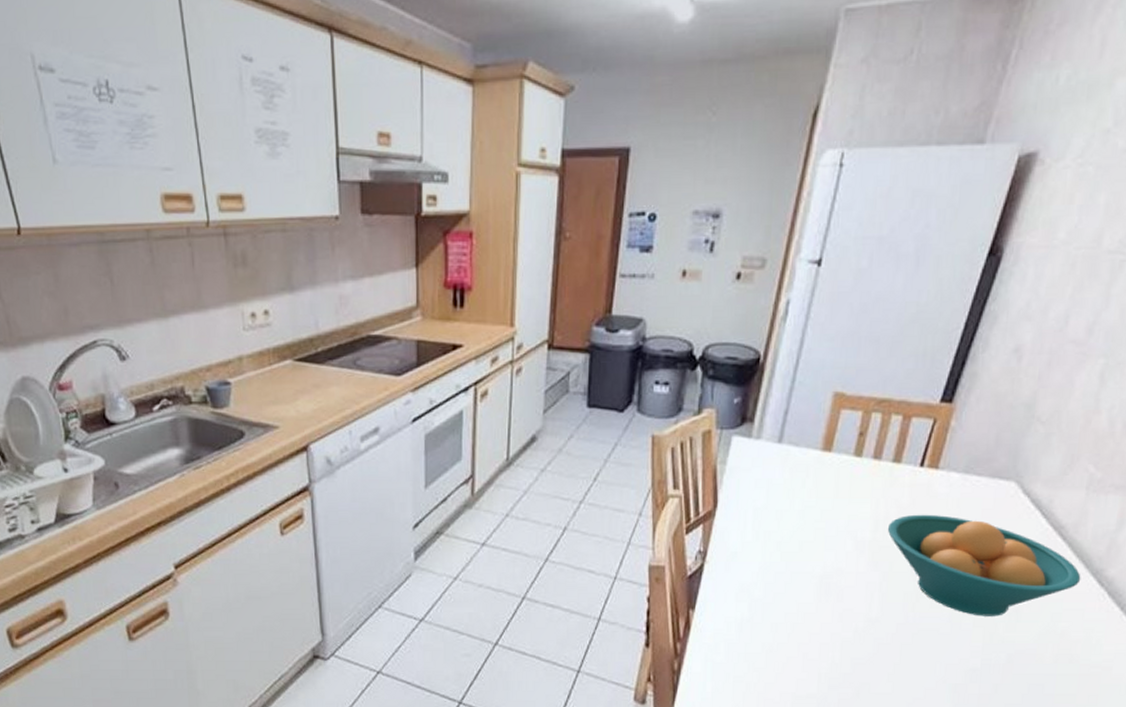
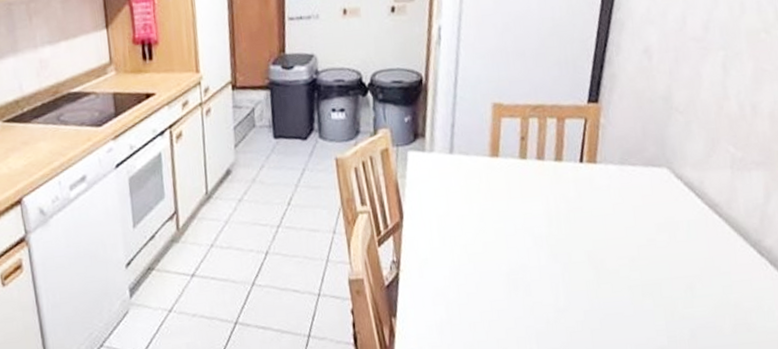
fruit bowl: present [888,514,1081,616] -> none [561,205,743,296]

